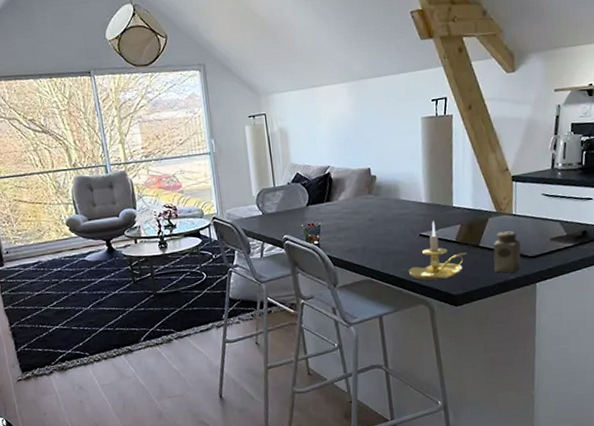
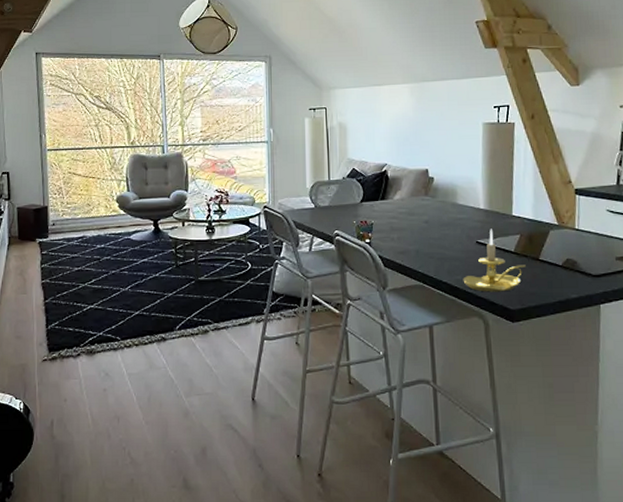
salt shaker: present [493,231,521,273] -> none [554,246,584,291]

